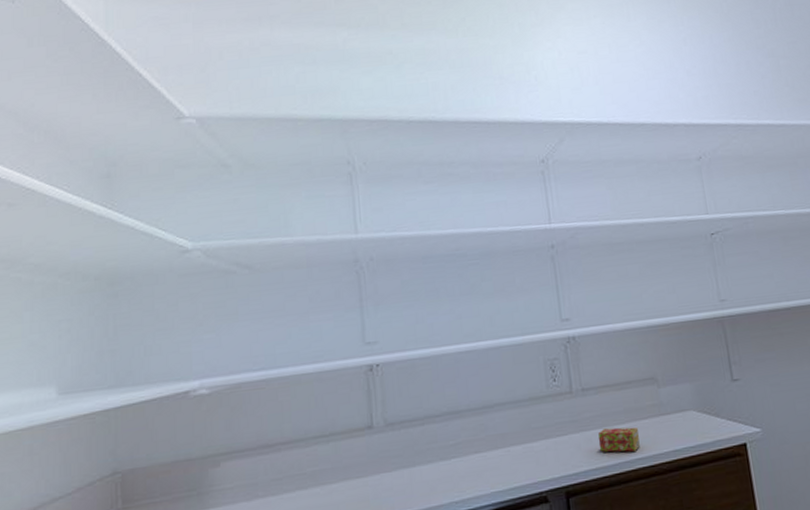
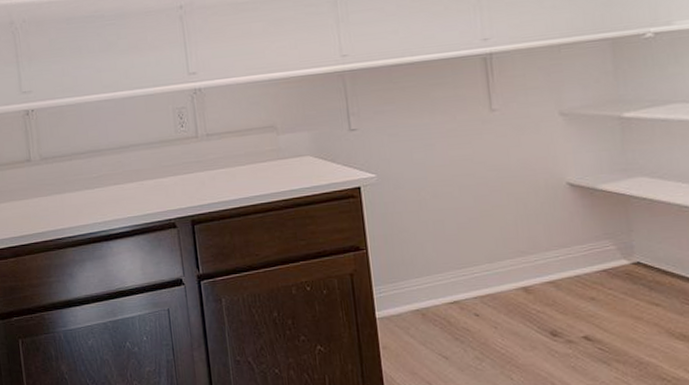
tea box: present [598,427,641,452] -> none [220,168,260,190]

